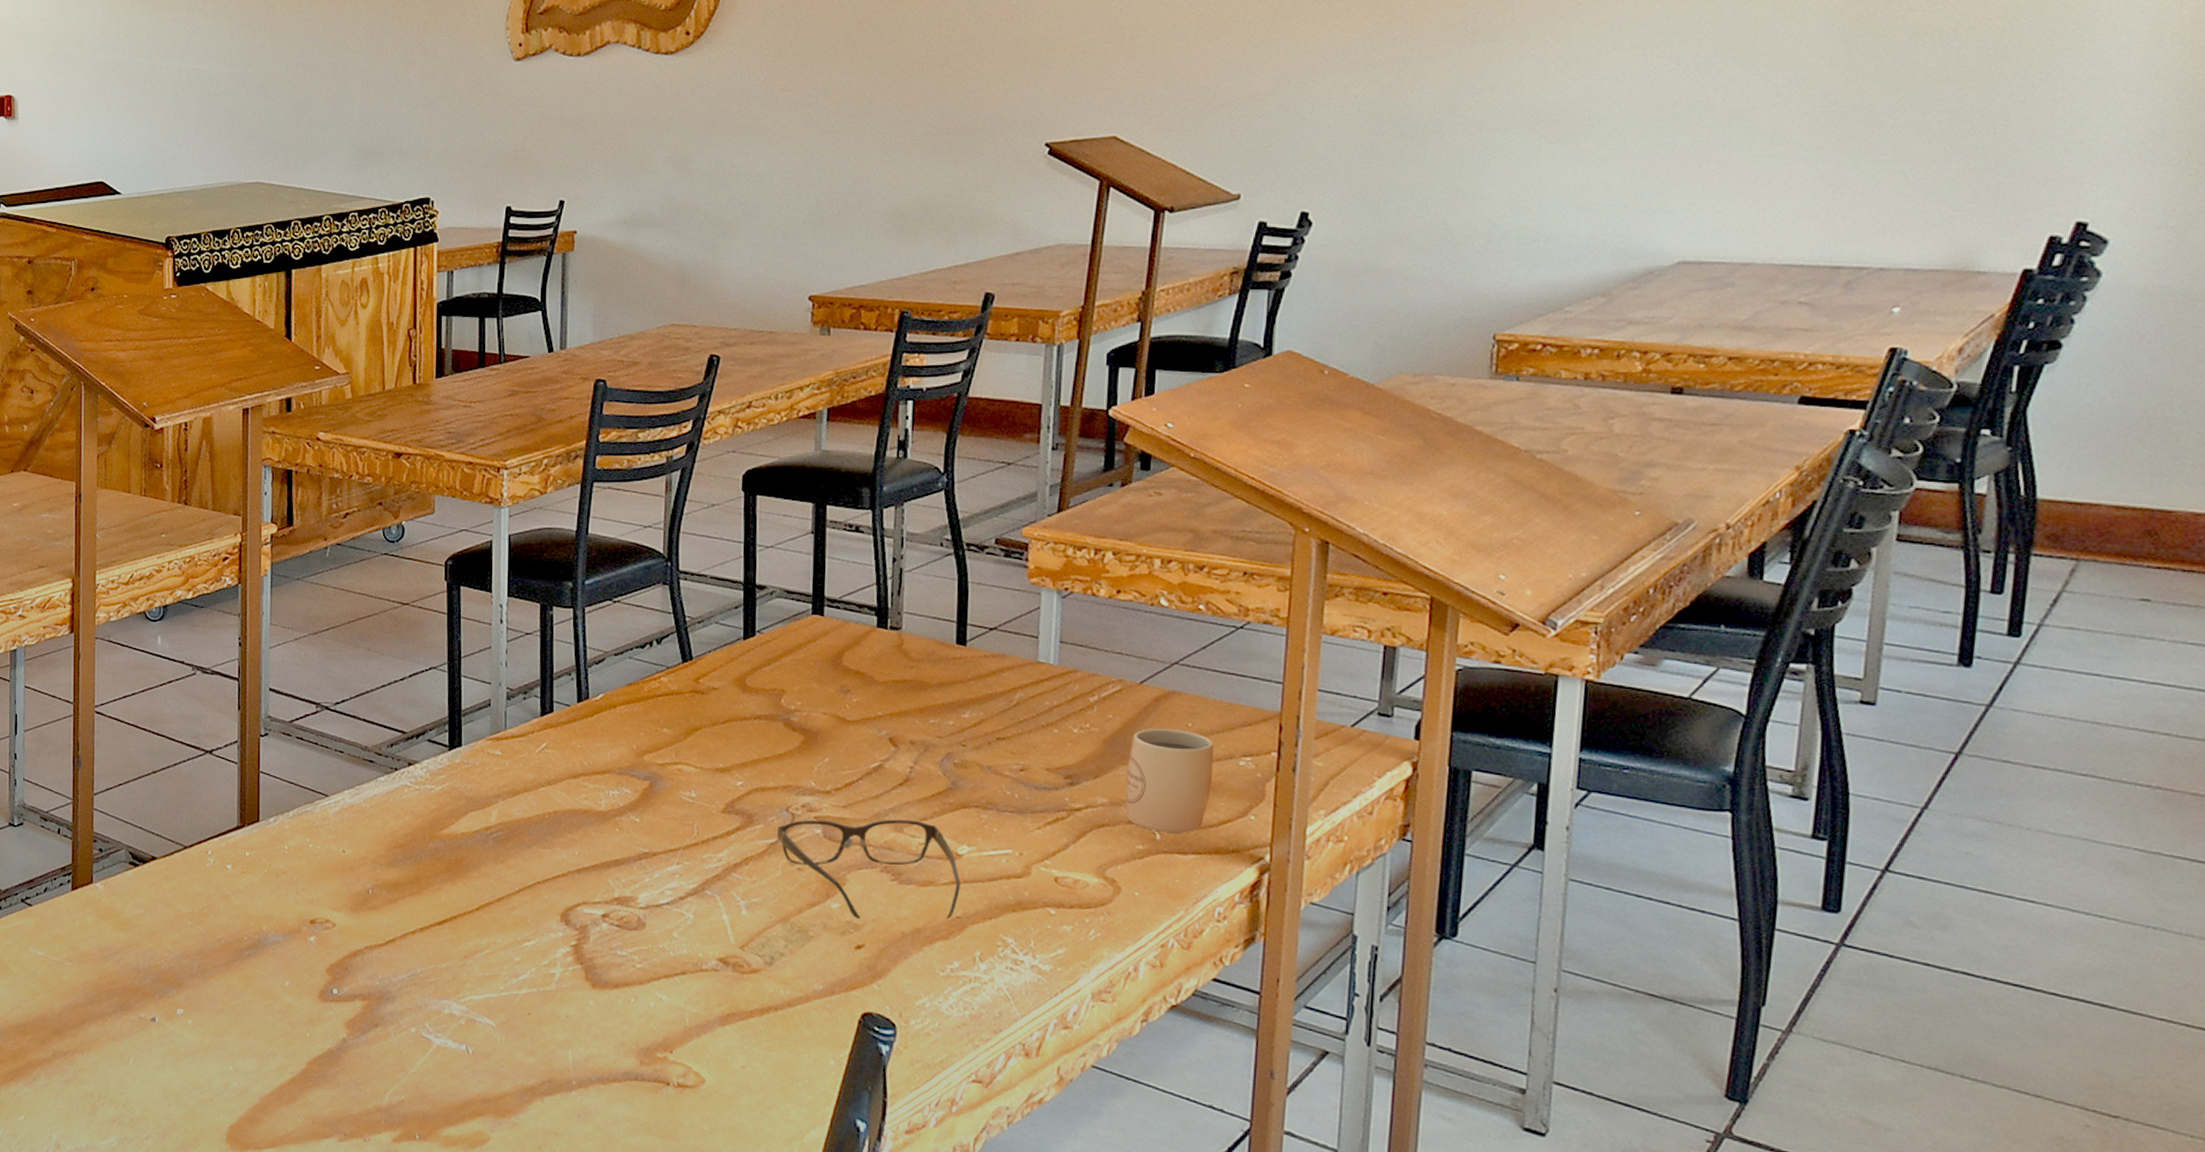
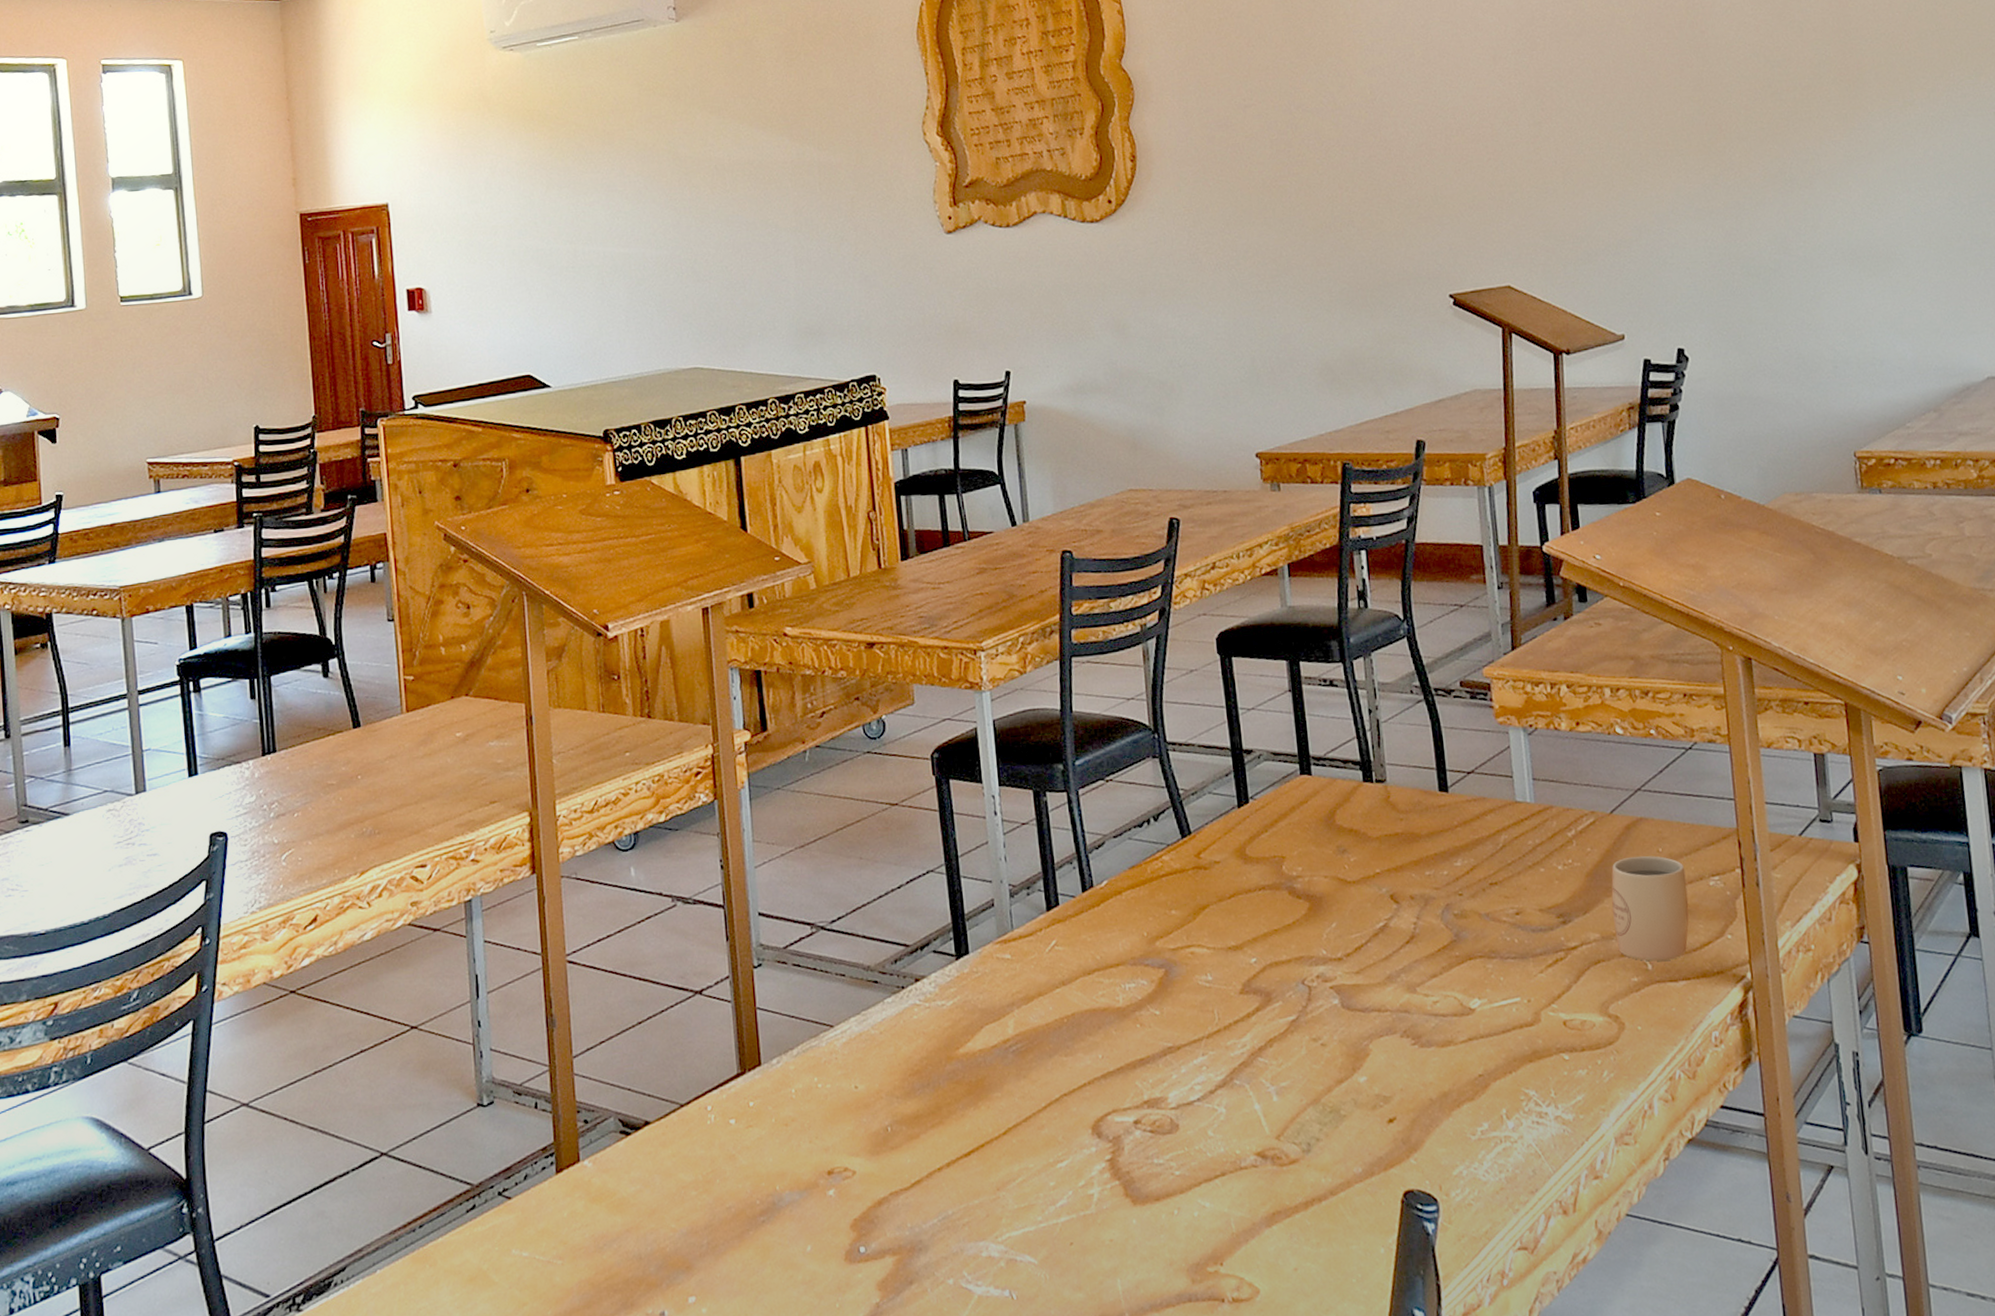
eyeglasses: present [777,819,961,920] -> none [1296,978,1478,1091]

